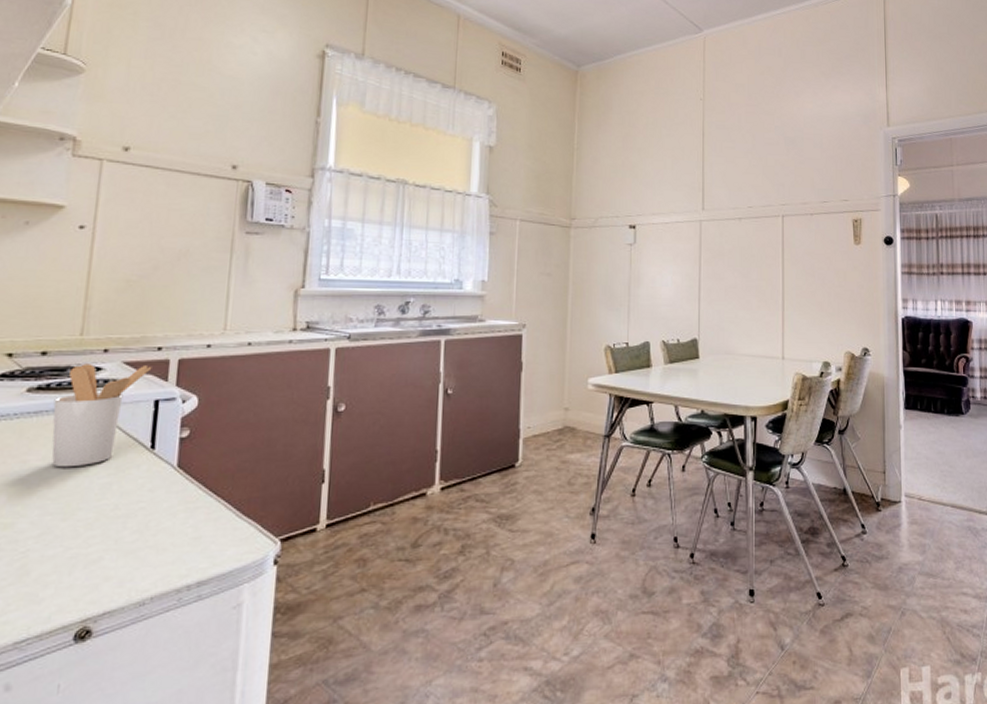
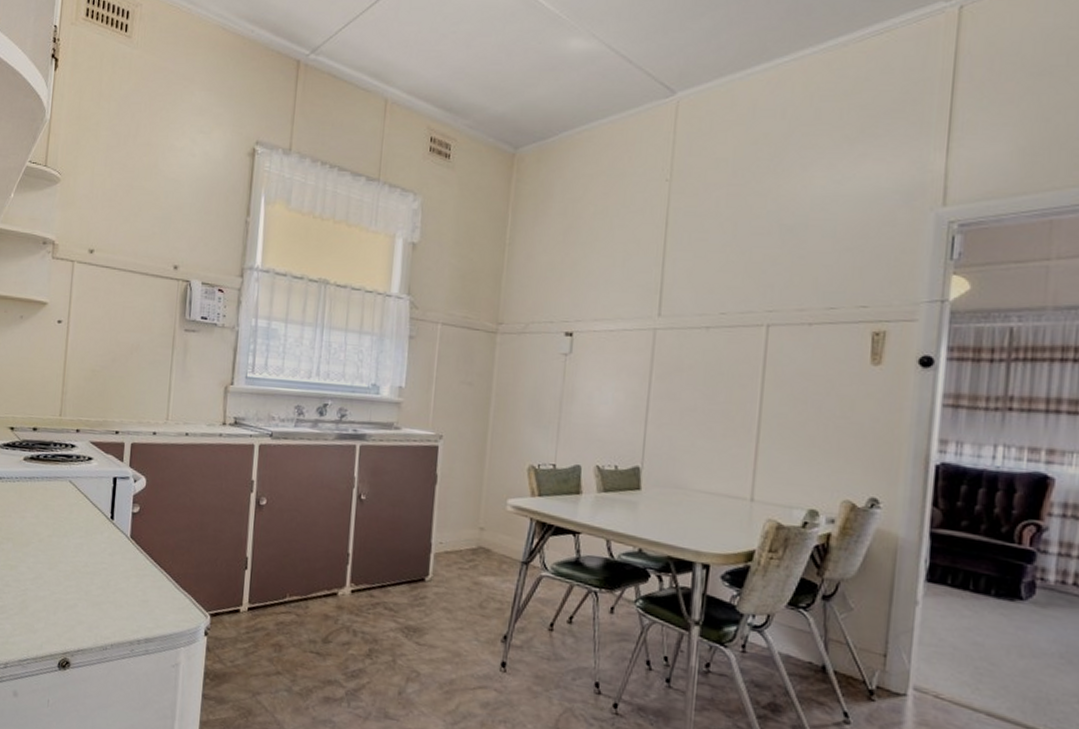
utensil holder: present [52,364,152,468] -> none [41,440,112,527]

